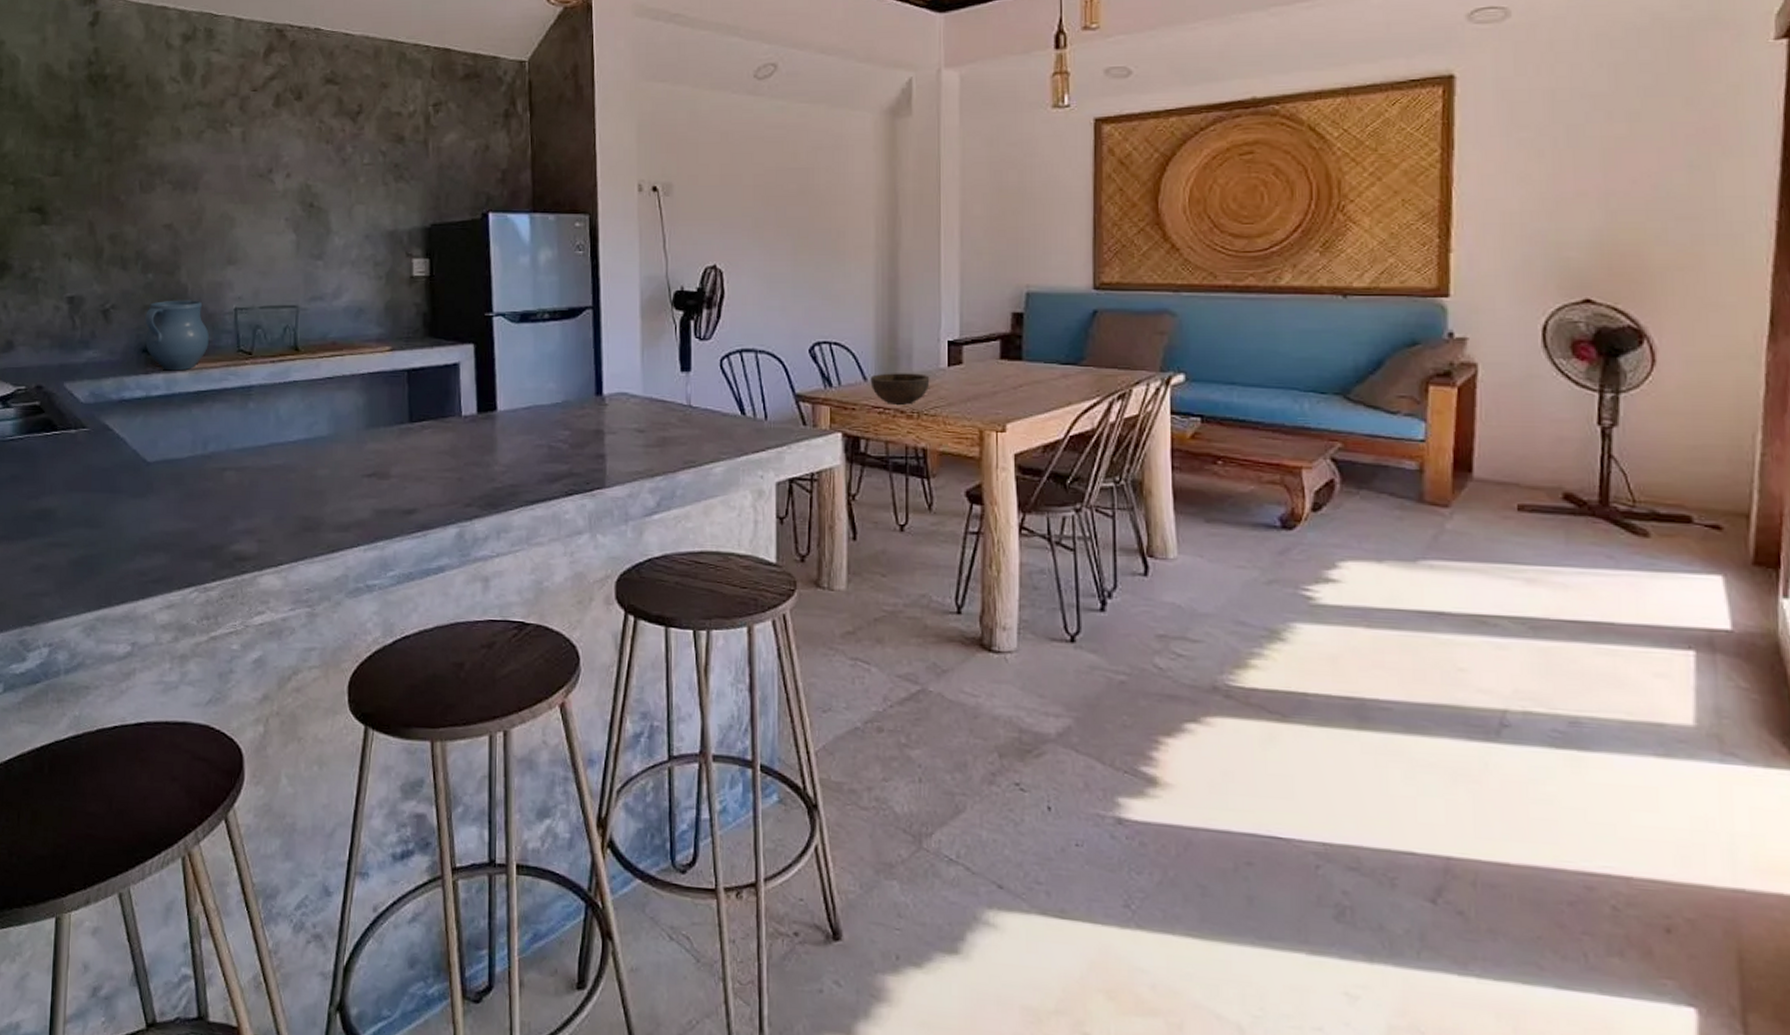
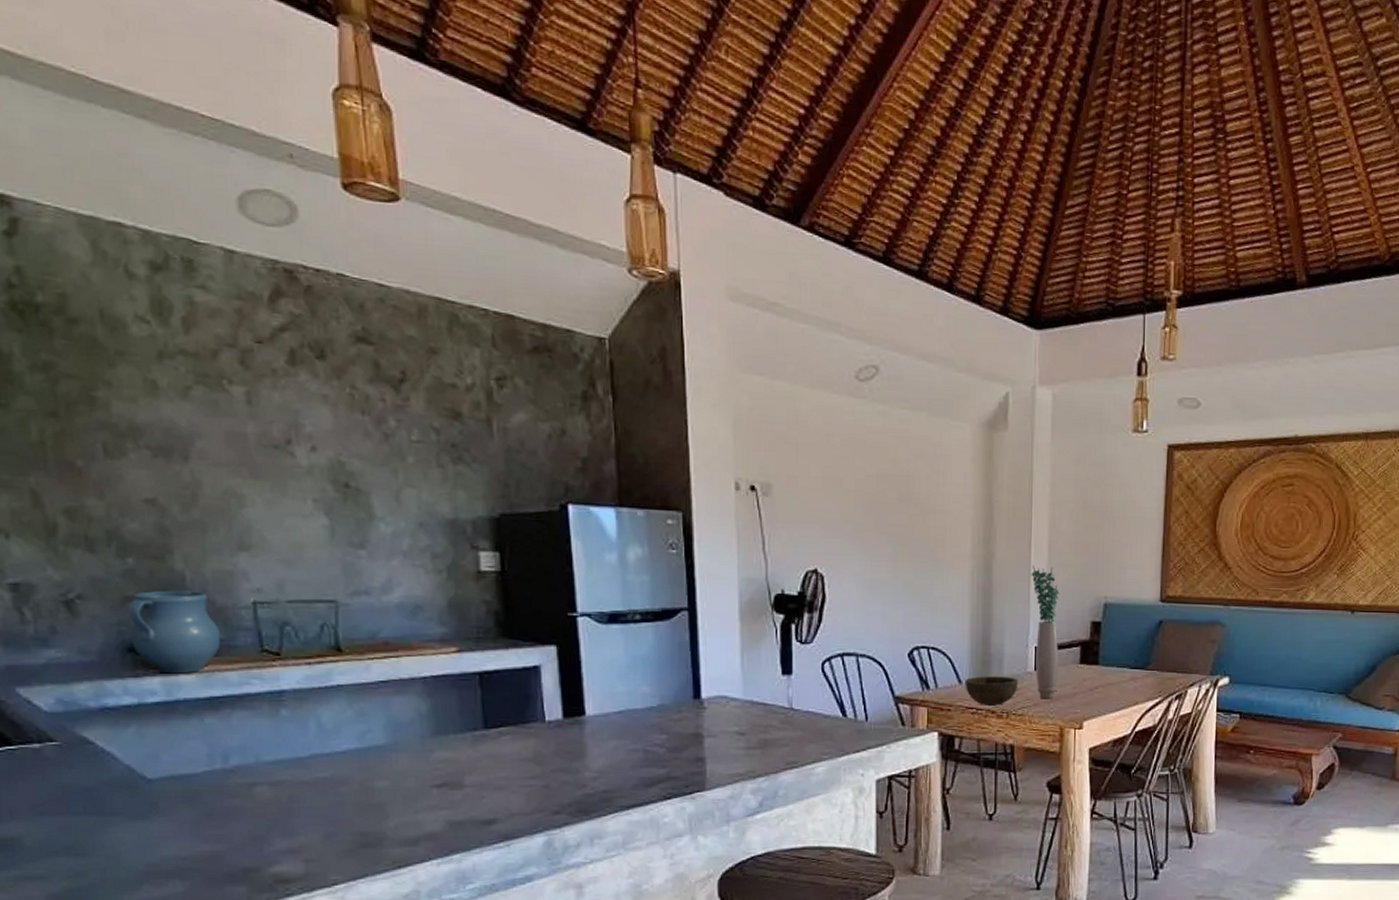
vase: none [941,254,975,399] -> present [1031,565,1059,699]

